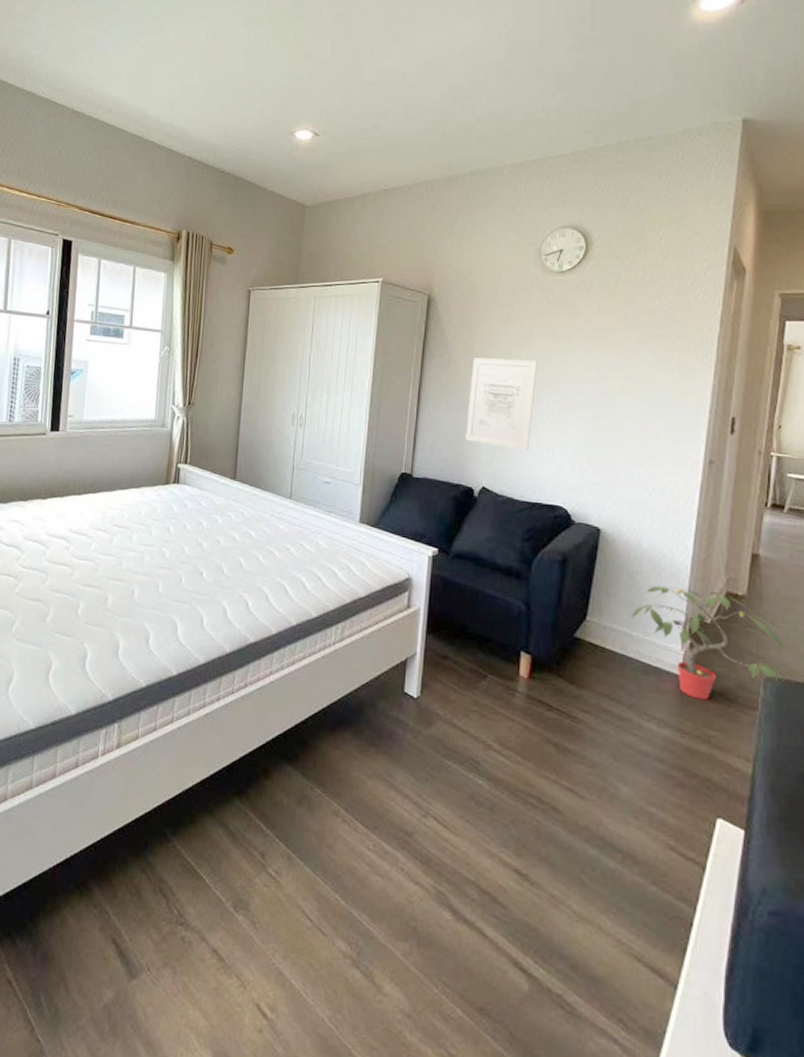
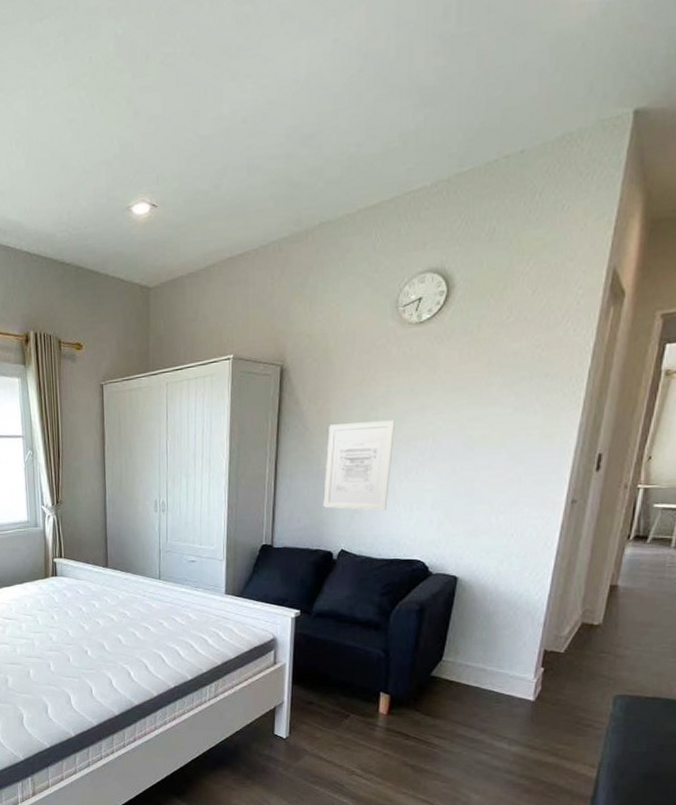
potted plant: present [631,586,791,700] -> none [485,624,644,719]

